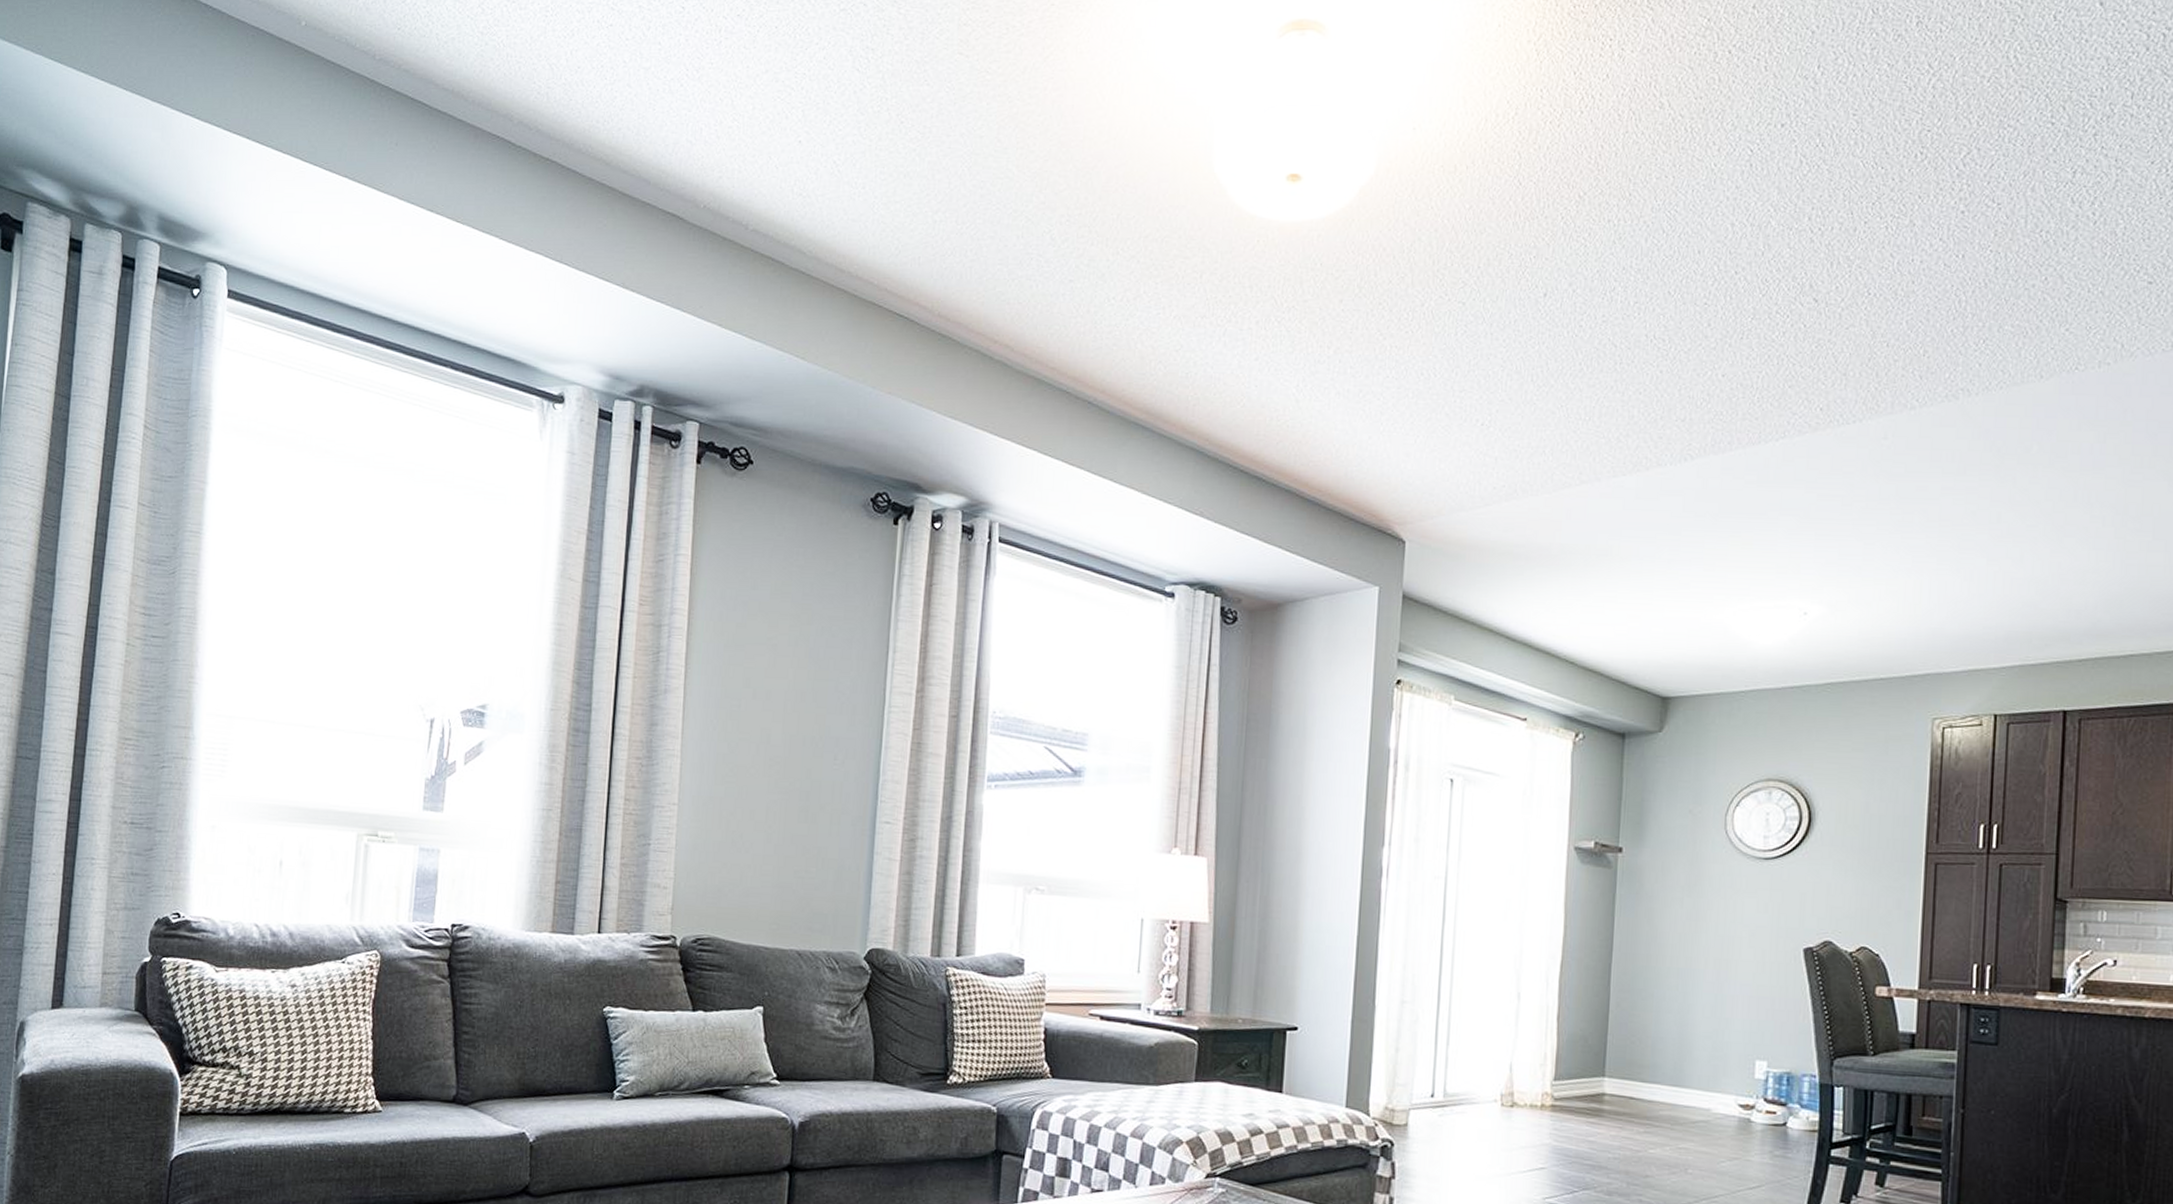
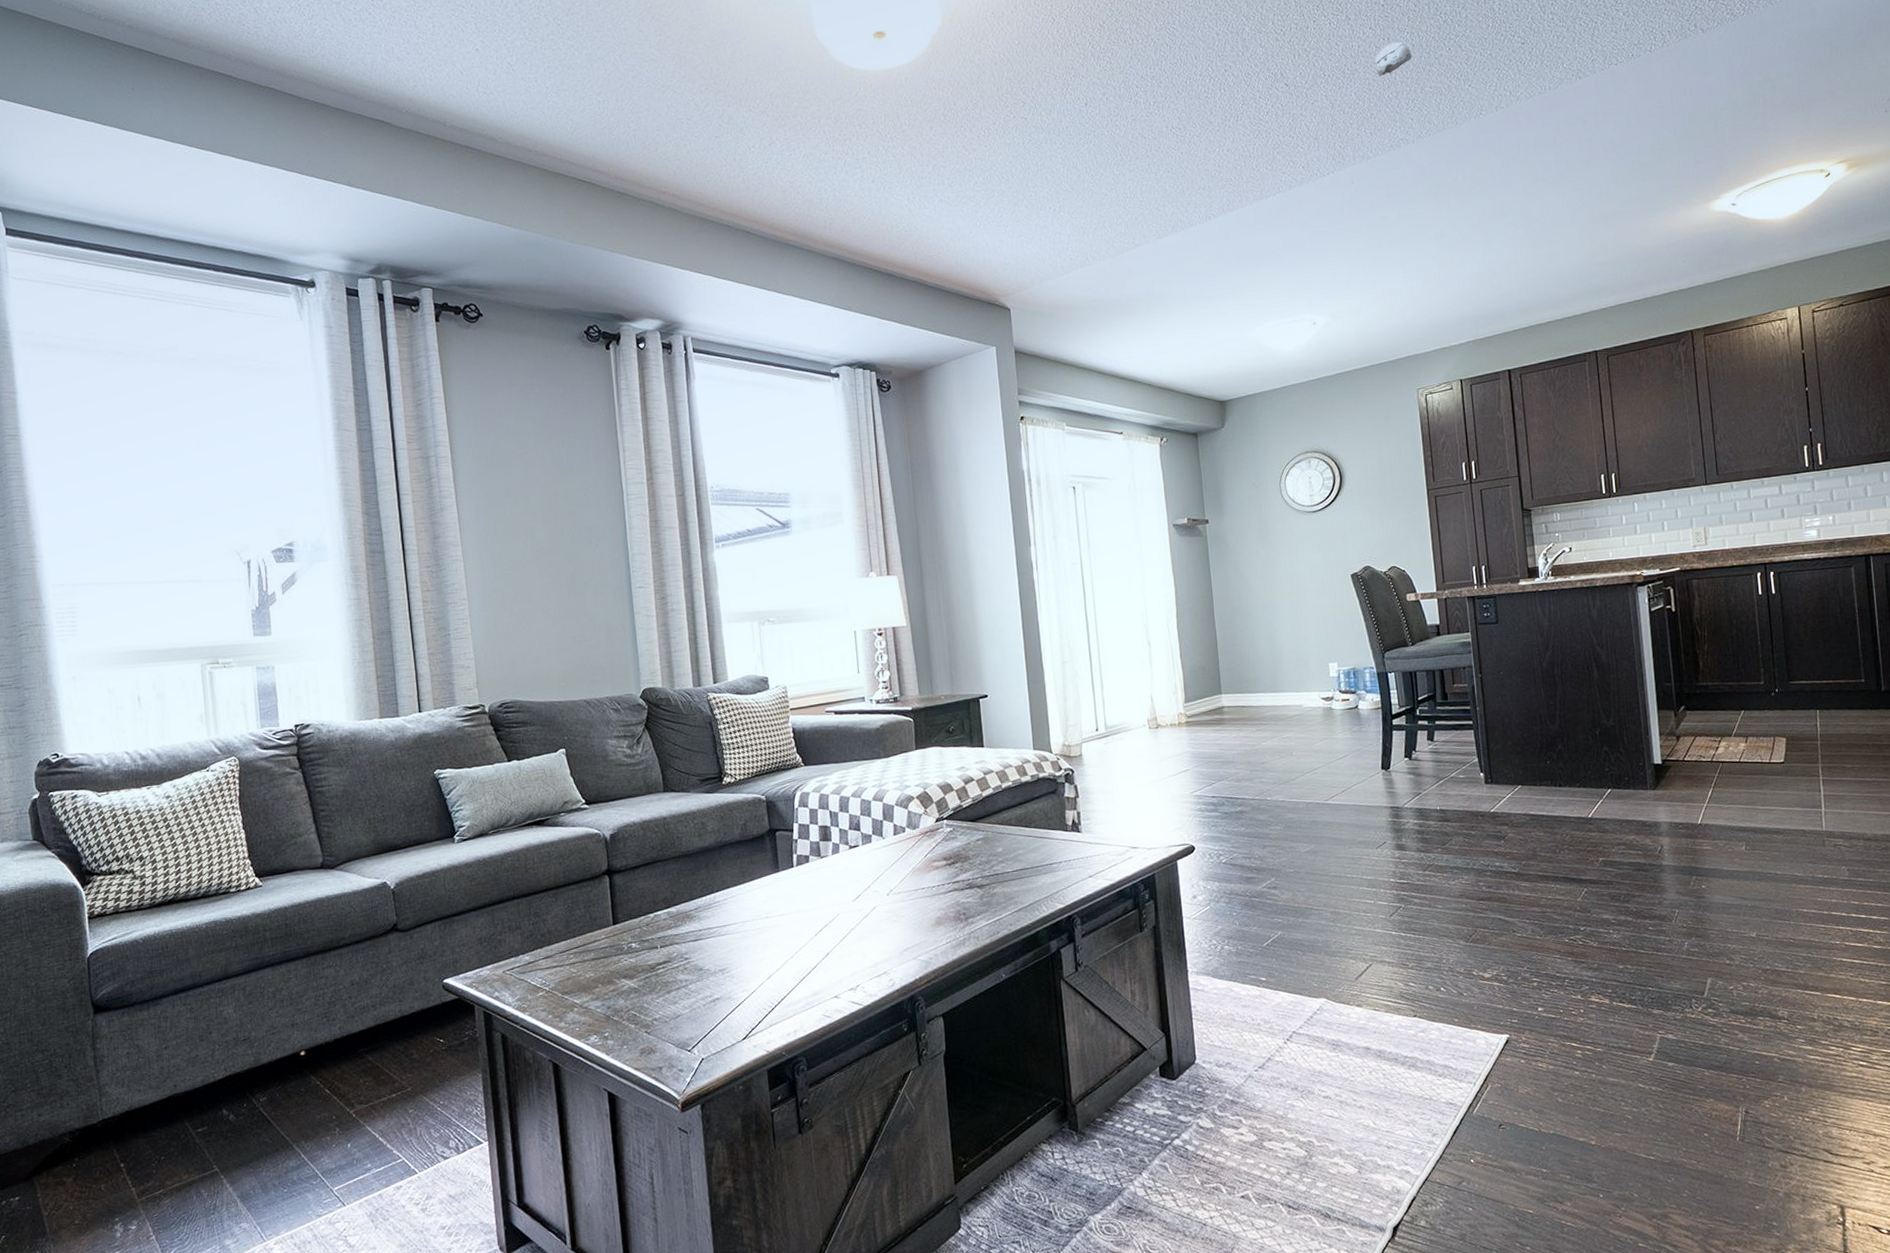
smoke detector: none [1939,262,1993,304] -> present [1374,42,1412,77]

